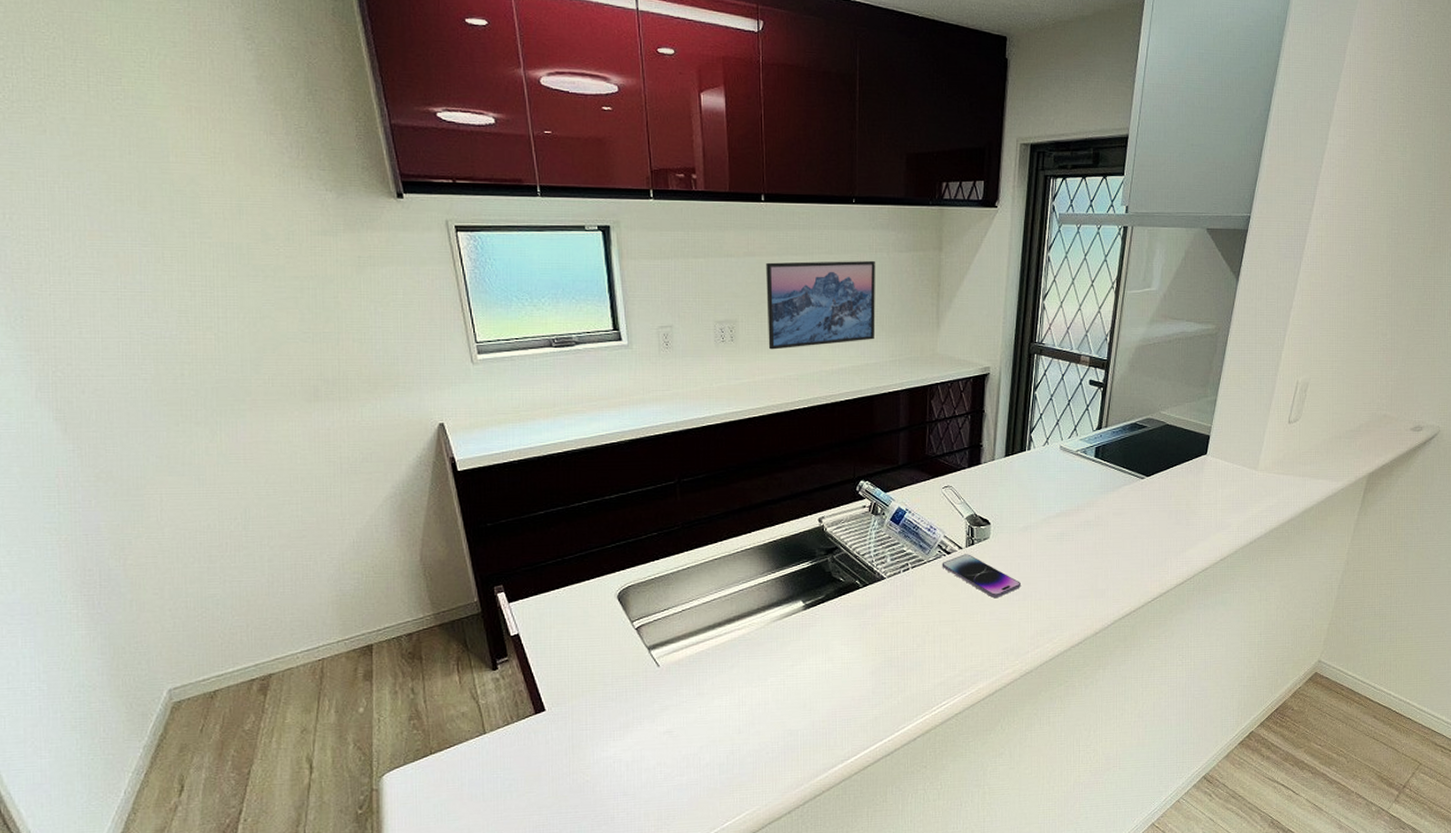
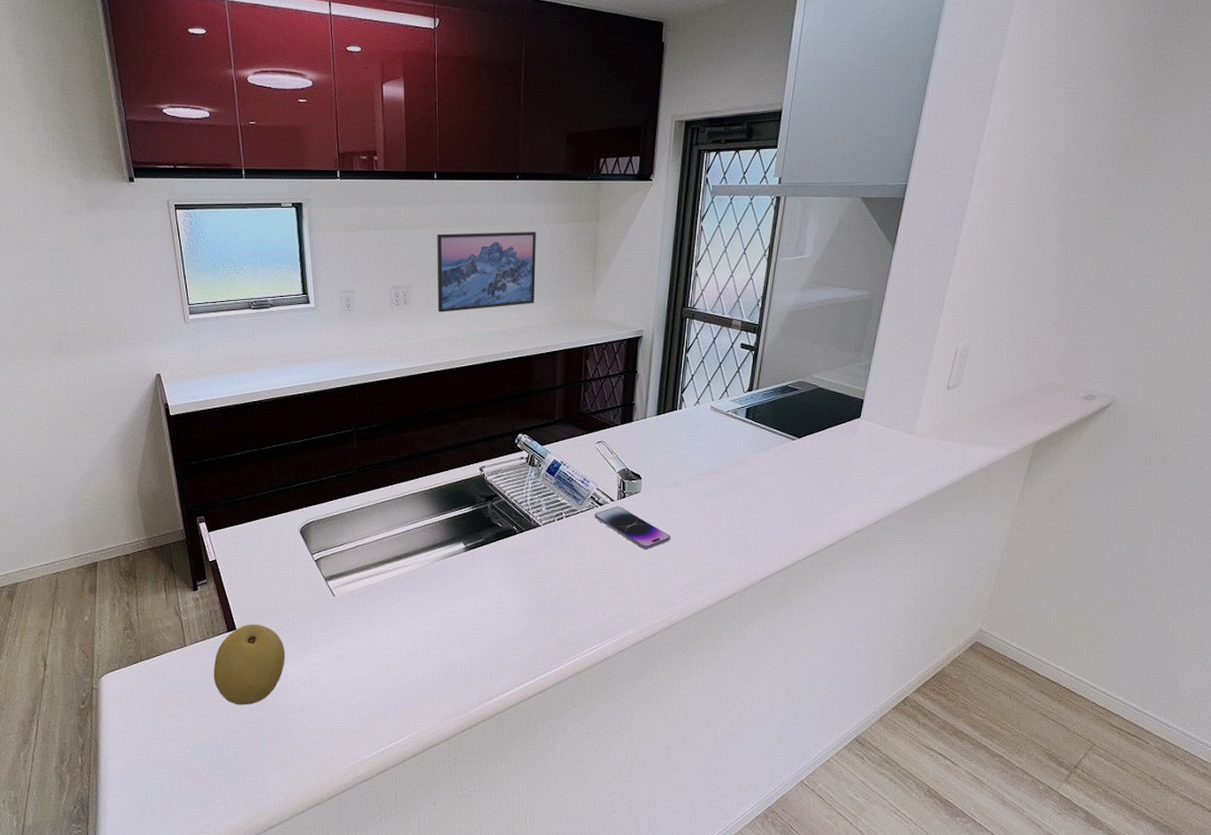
fruit: none [519,703,604,795] -> present [213,624,285,706]

